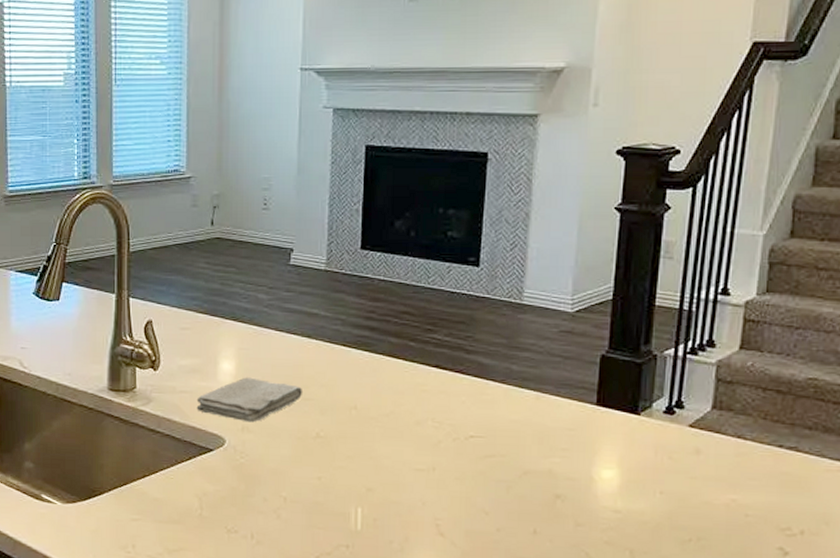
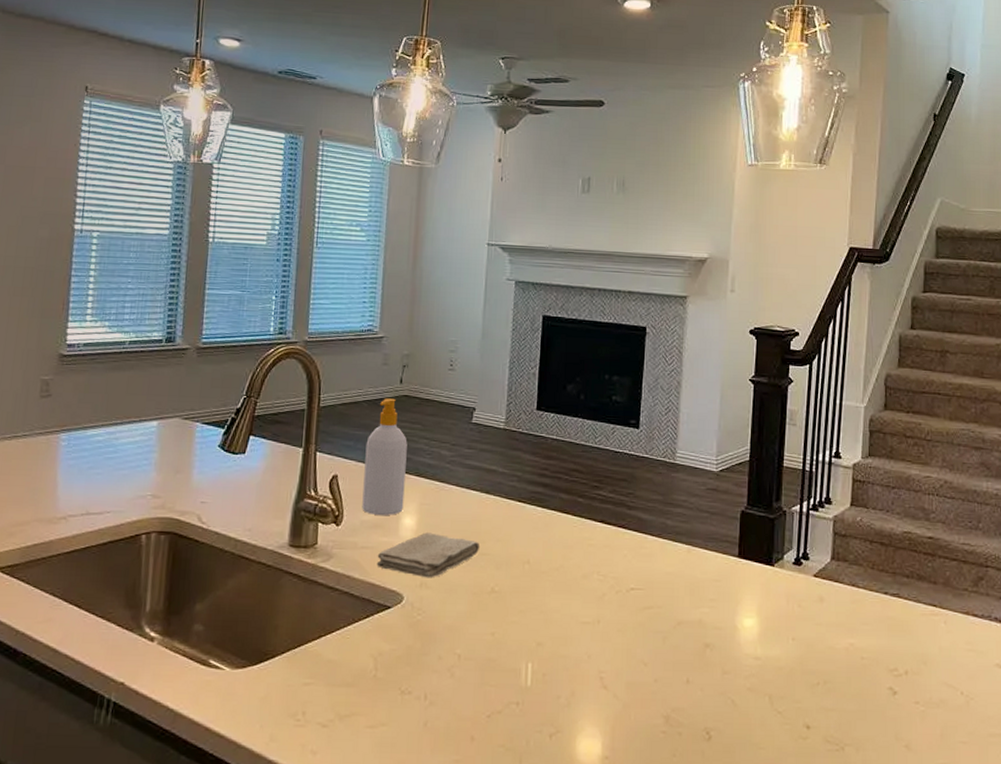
soap bottle: none [178,241,222,360] -> present [362,398,408,515]

